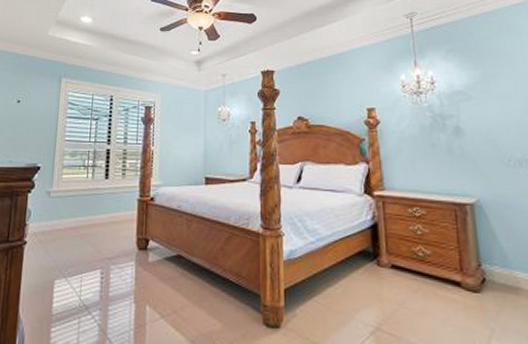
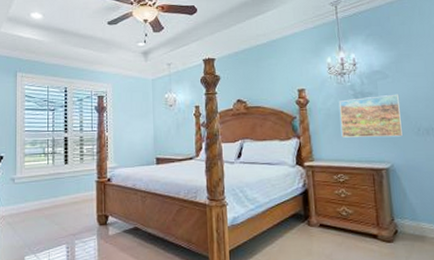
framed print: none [414,118,490,168] -> present [338,94,403,138]

